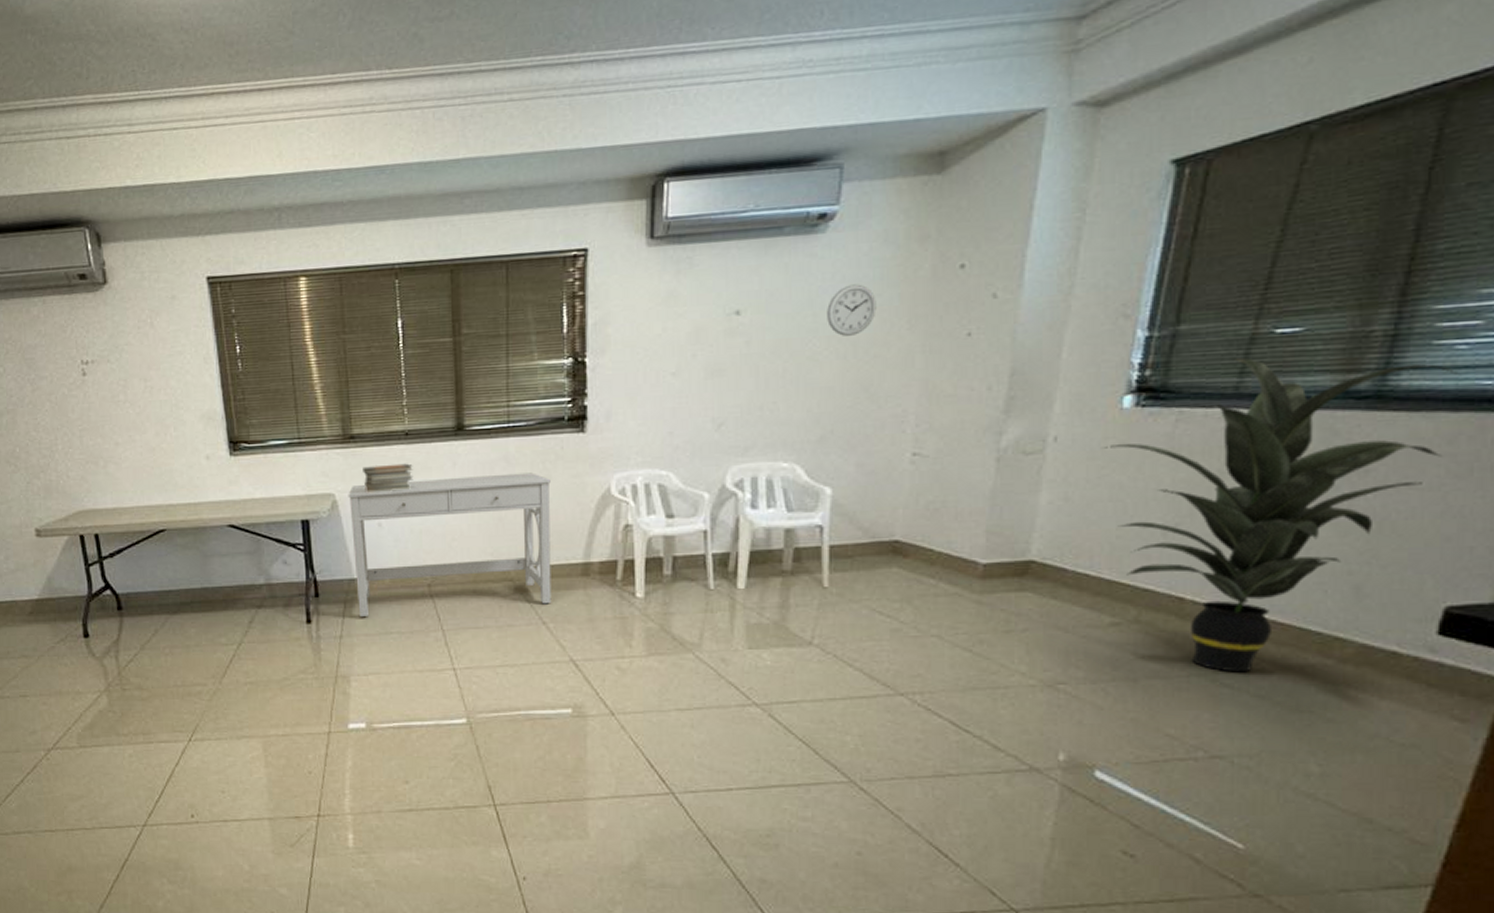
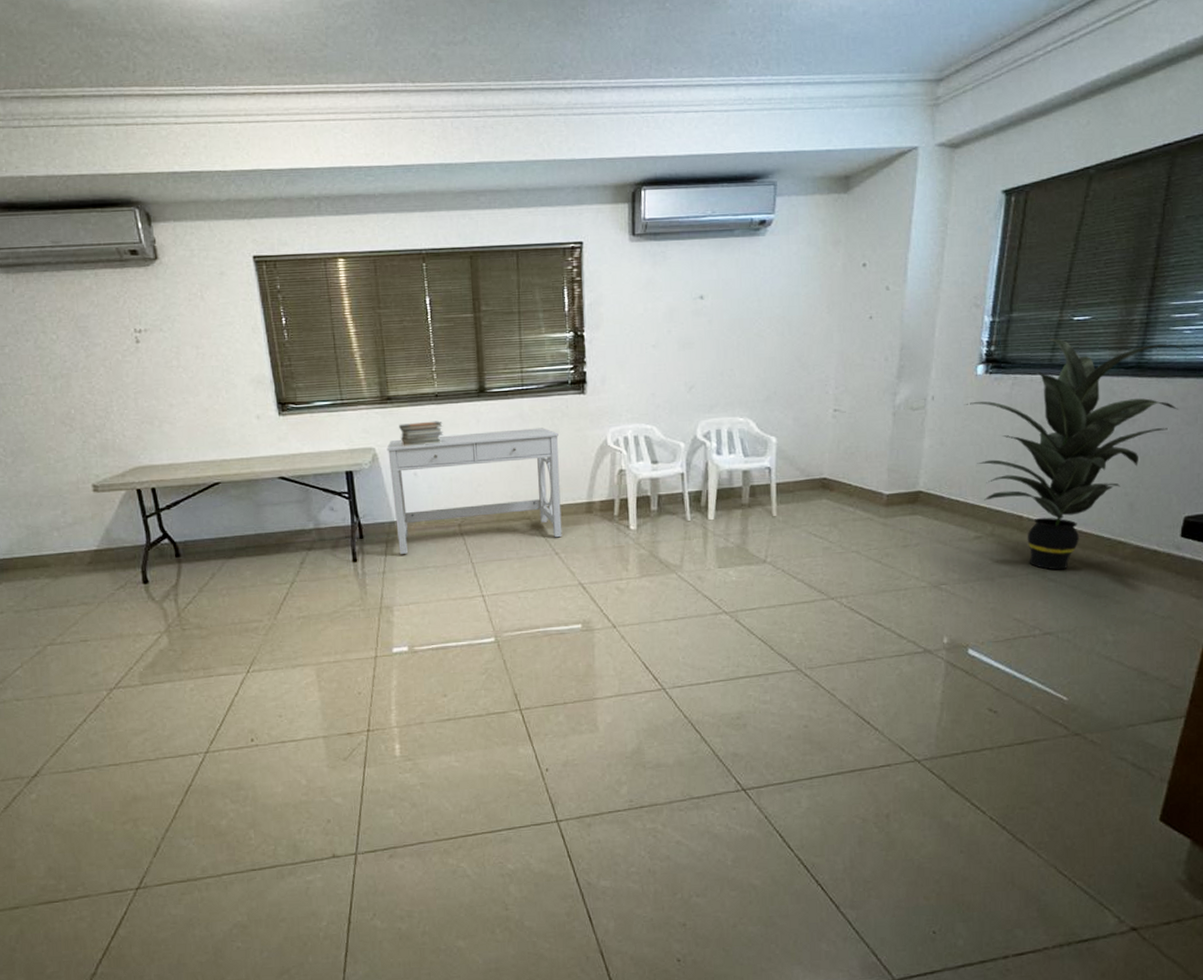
wall clock: present [827,284,877,336] -> none [768,277,804,317]

